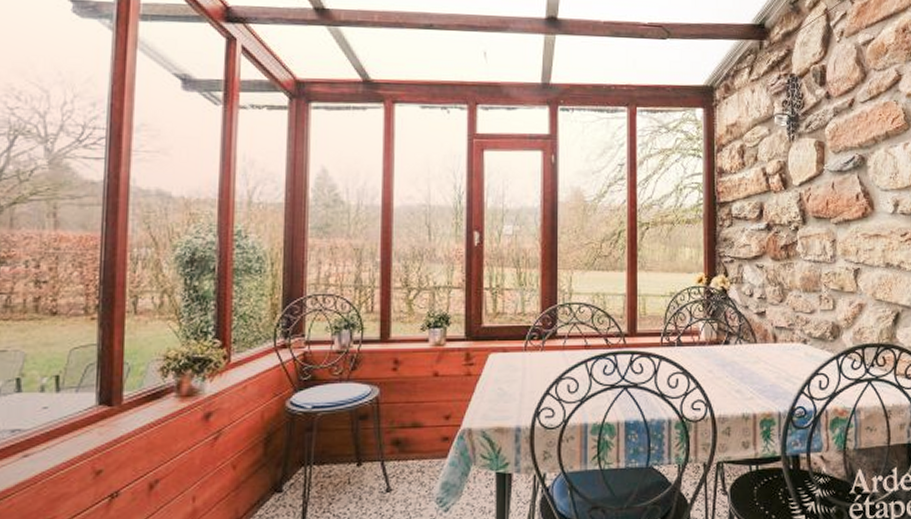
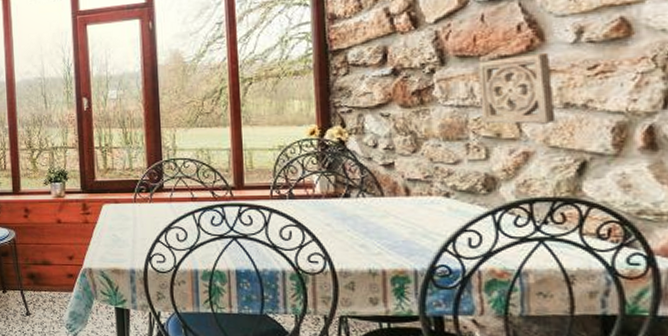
wall ornament: none [830,219,880,282] -> present [479,52,556,126]

